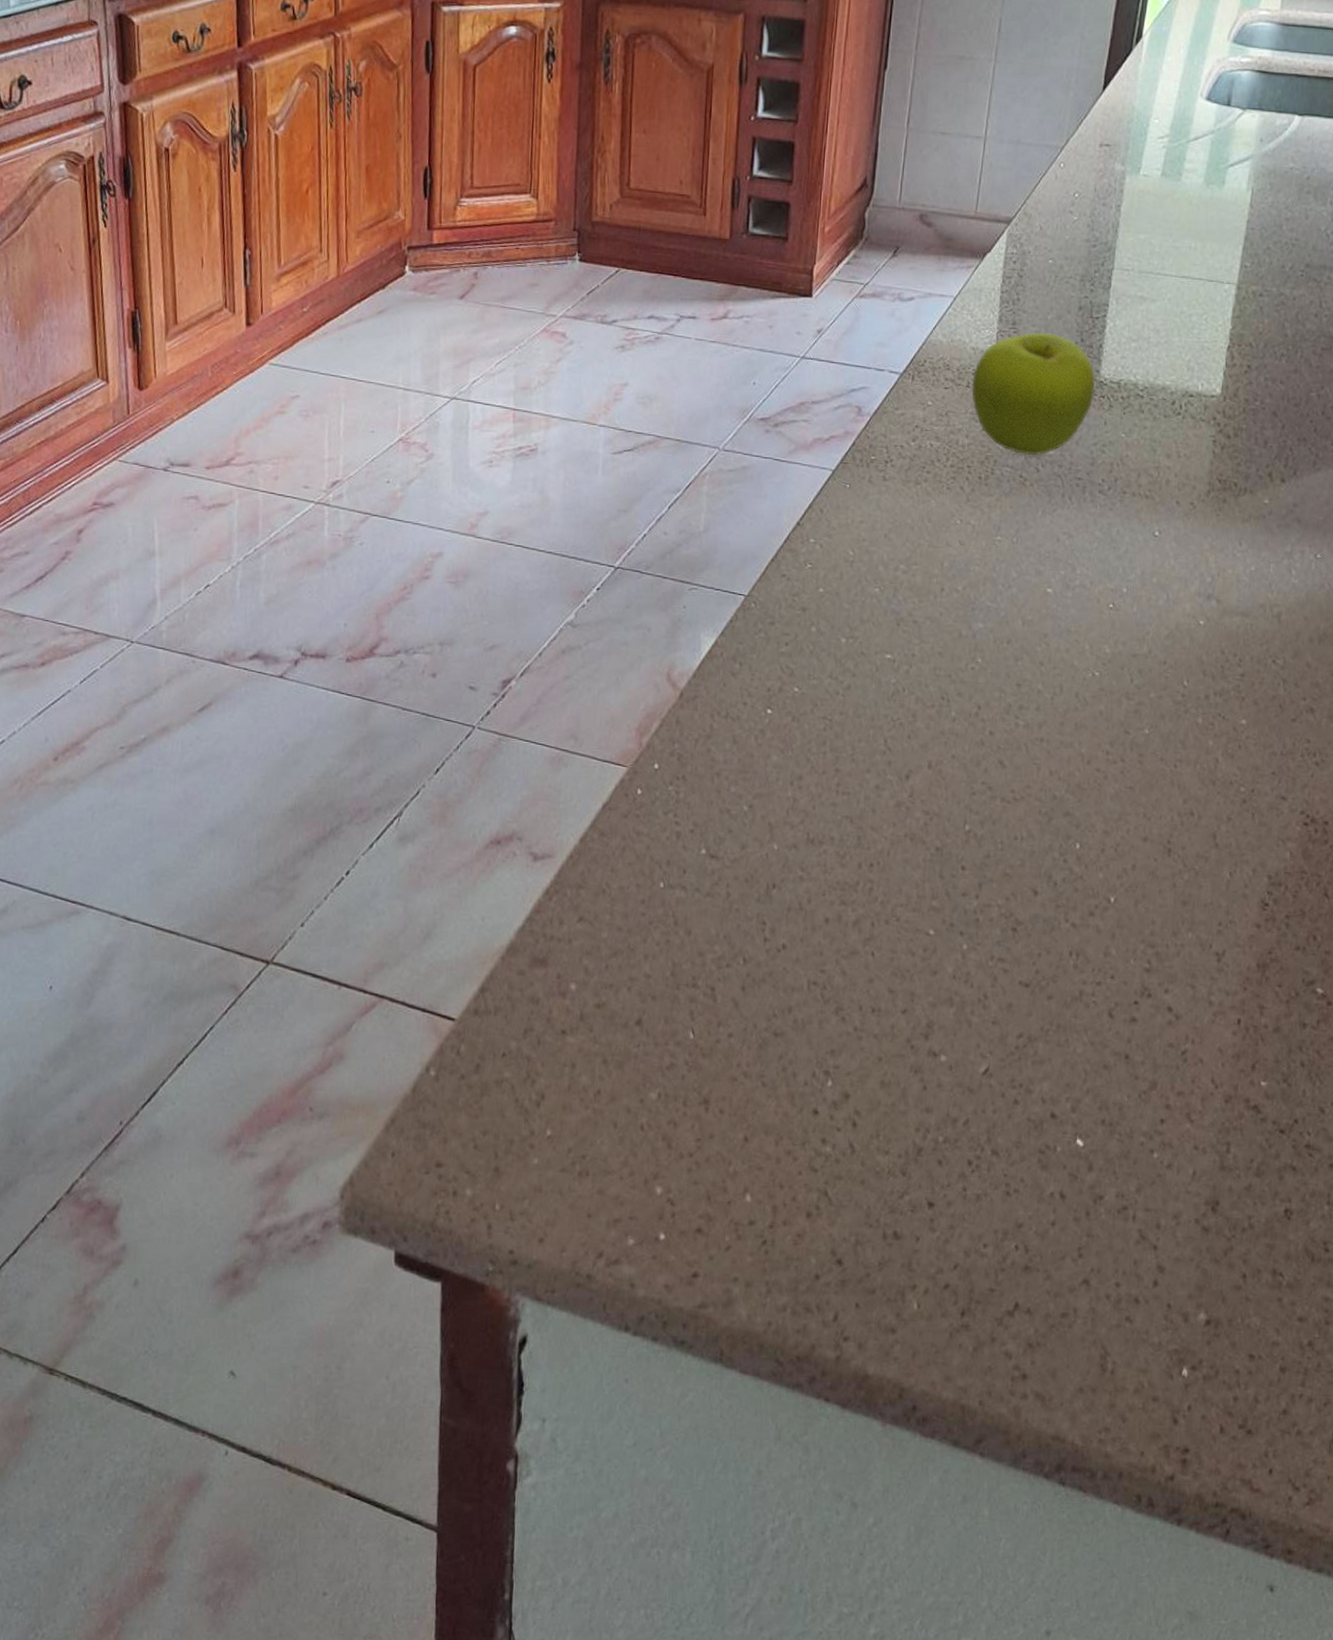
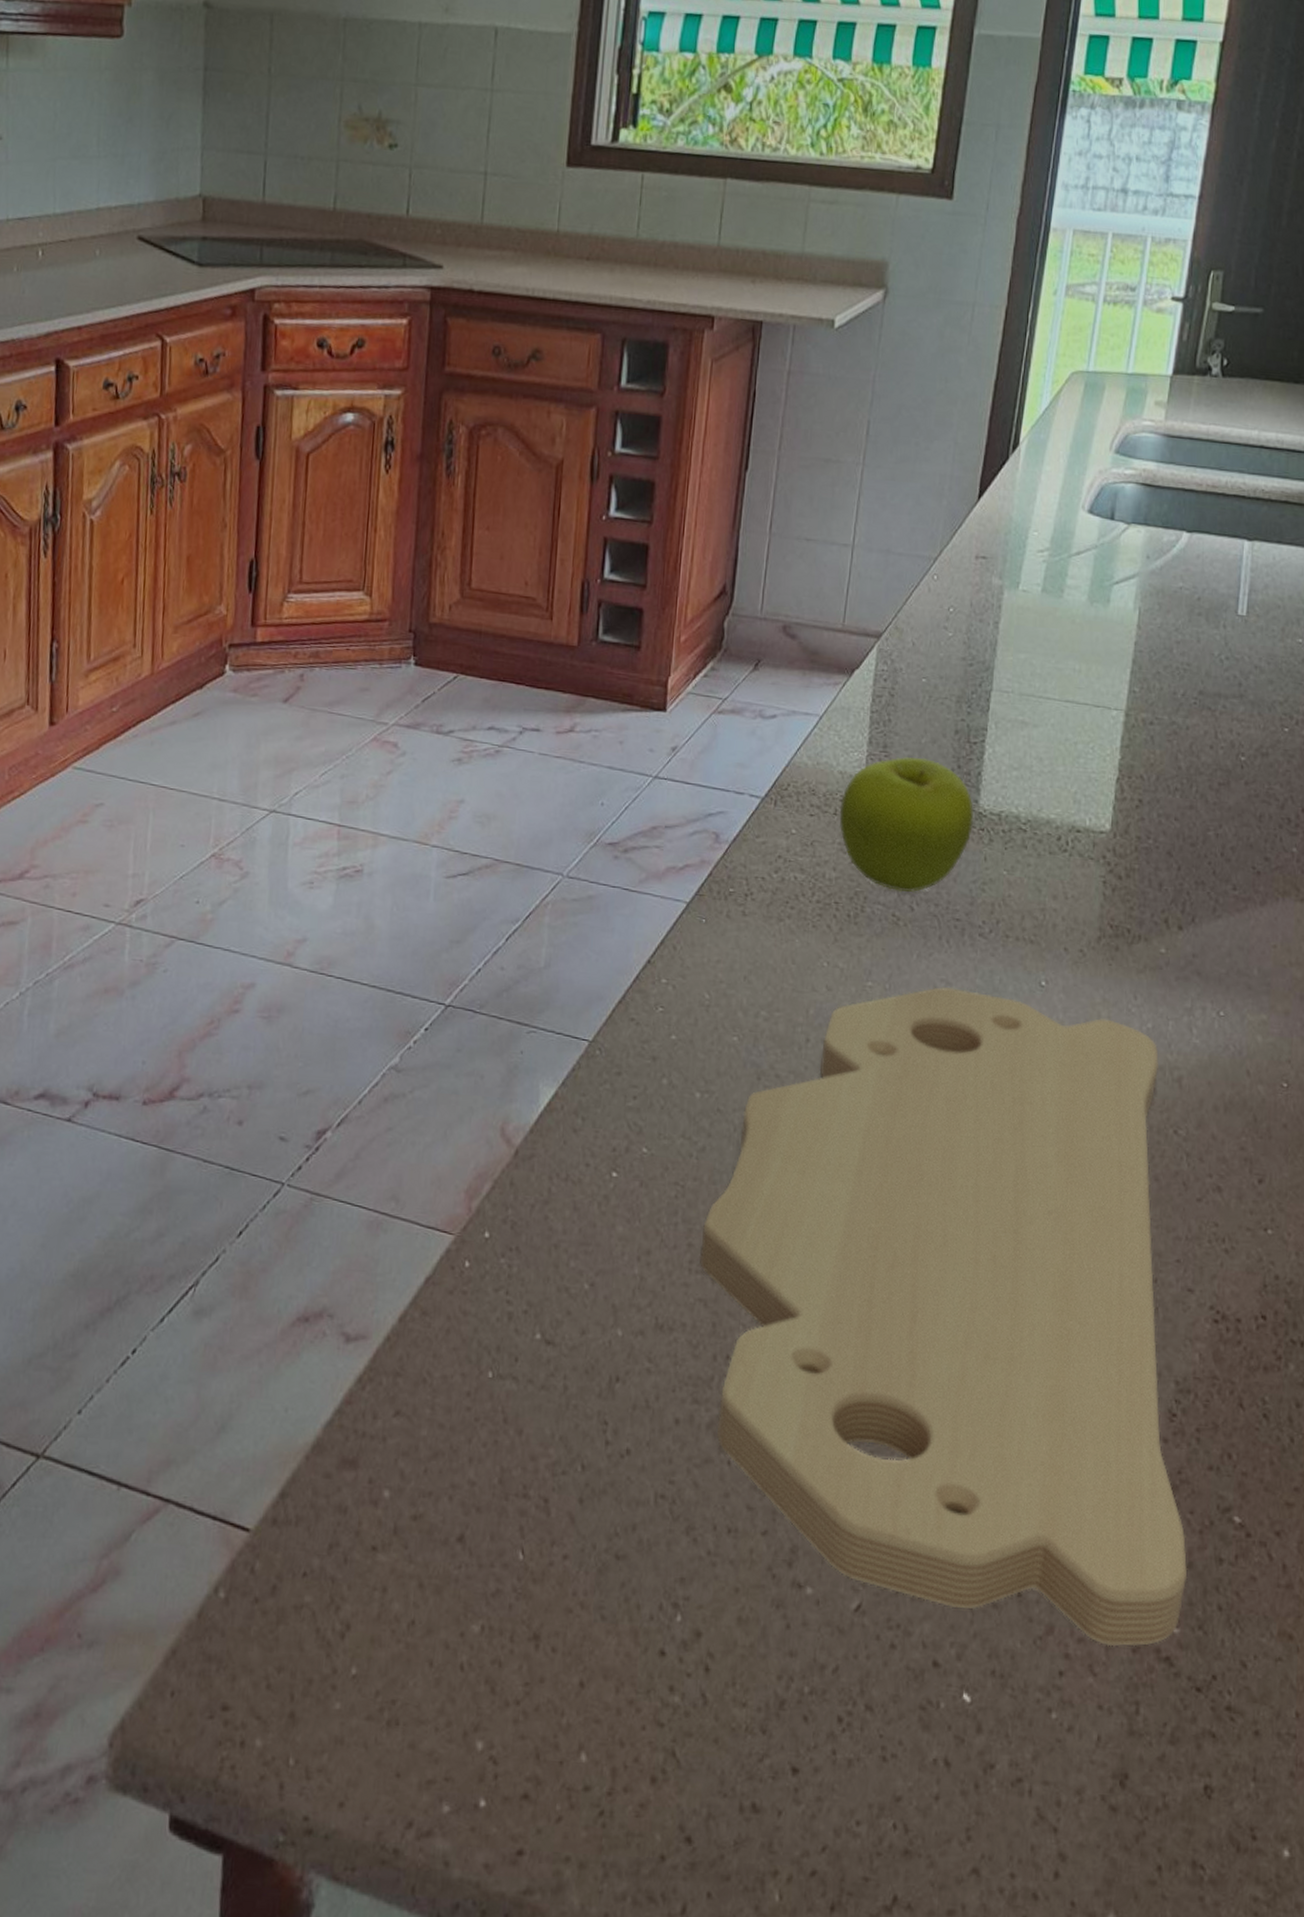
cutting board: none [845,539,1275,1098] -> present [699,986,1188,1647]

